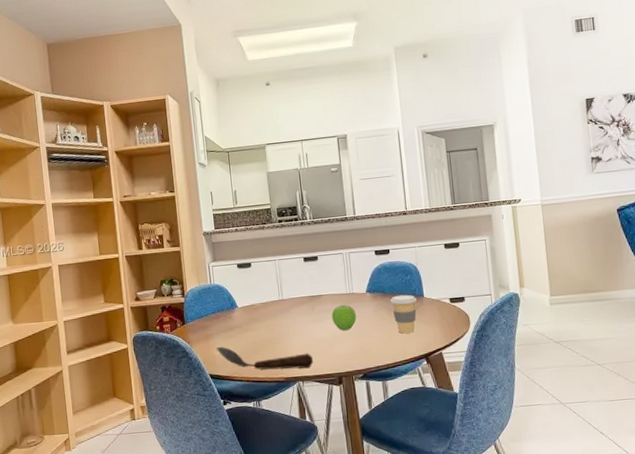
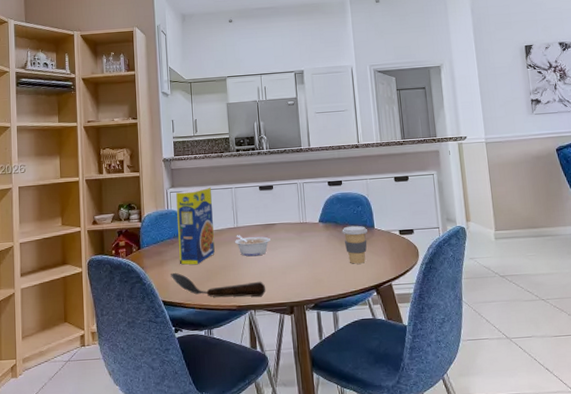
legume: none [218,259,260,339] -> present [176,187,215,265]
legume: none [279,307,317,329] -> present [234,235,271,257]
fruit: present [332,305,357,330] -> none [285,234,310,259]

